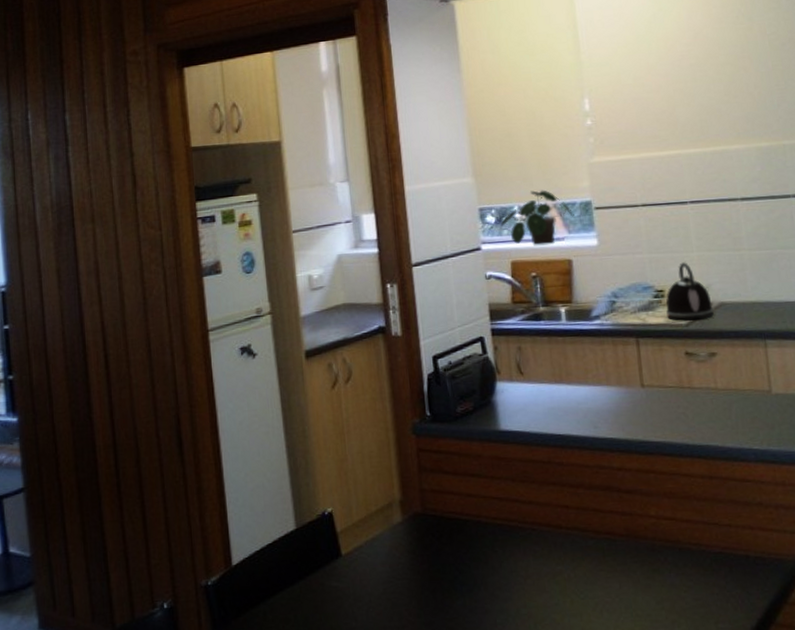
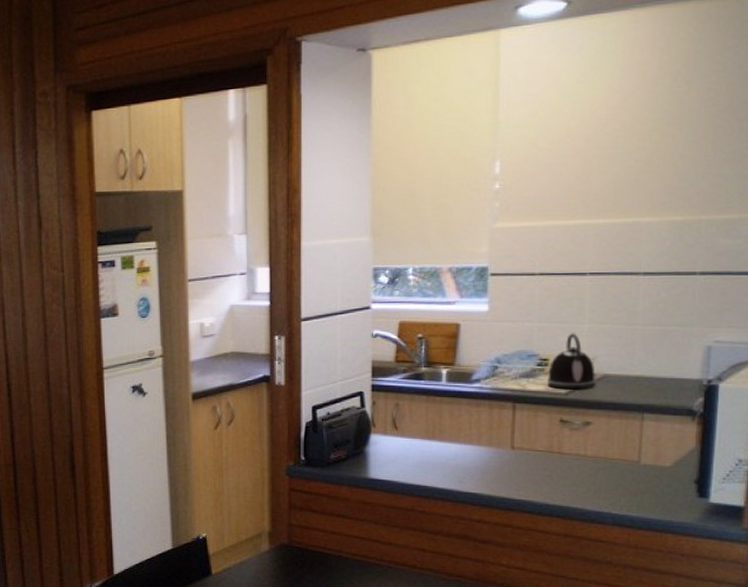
potted plant: present [501,190,575,246] -> none [394,253,469,308]

